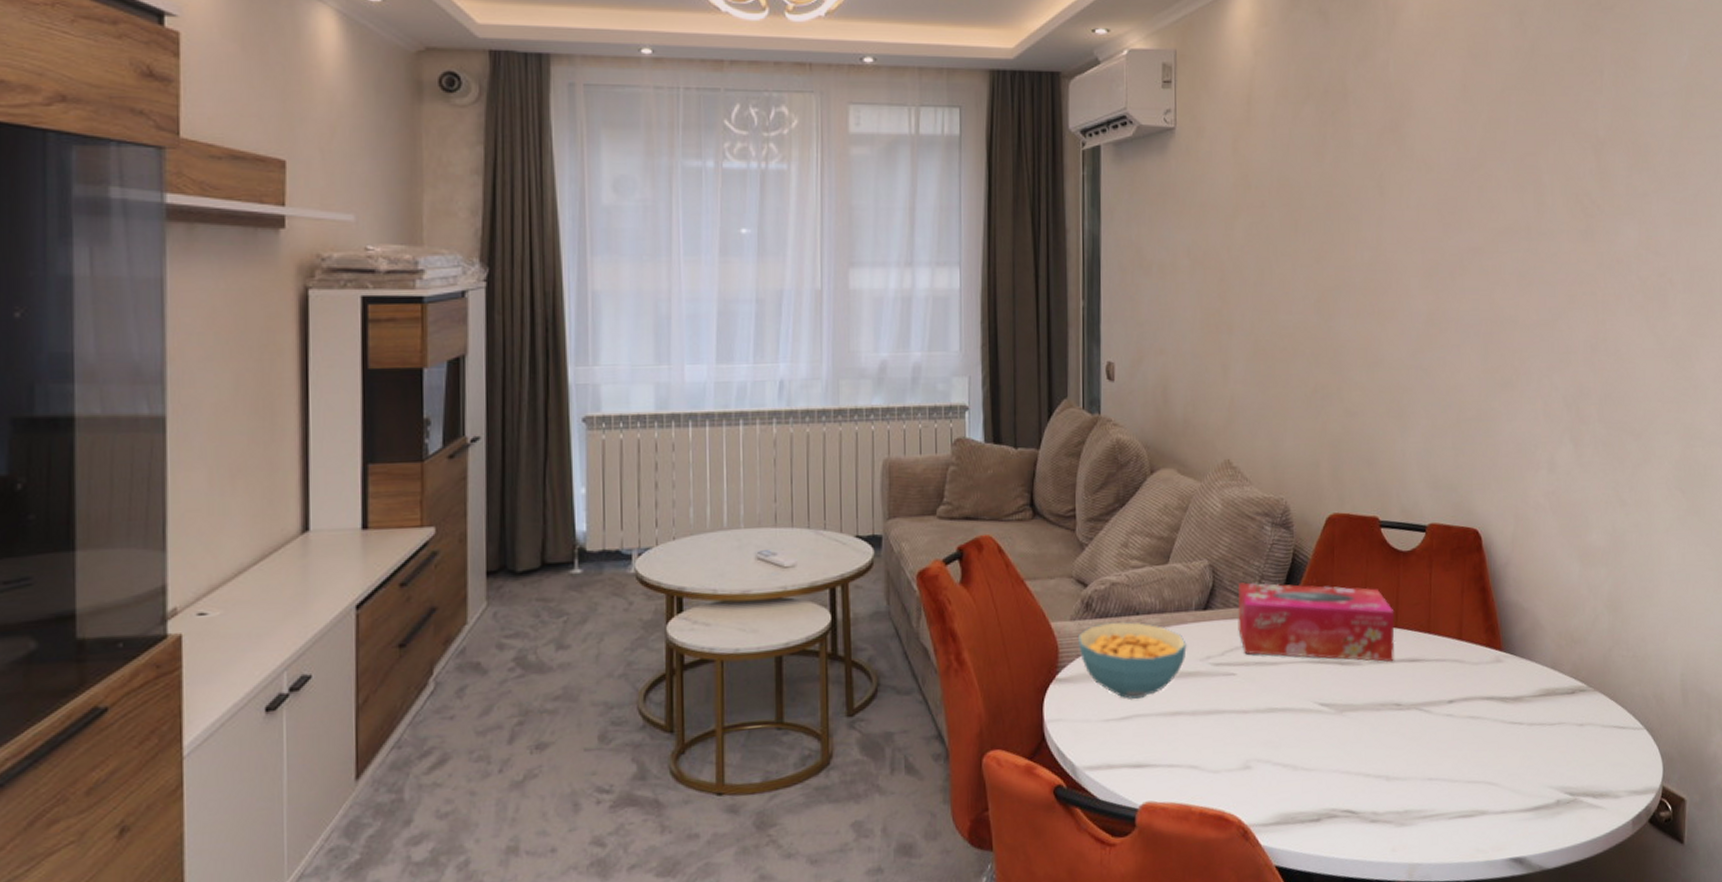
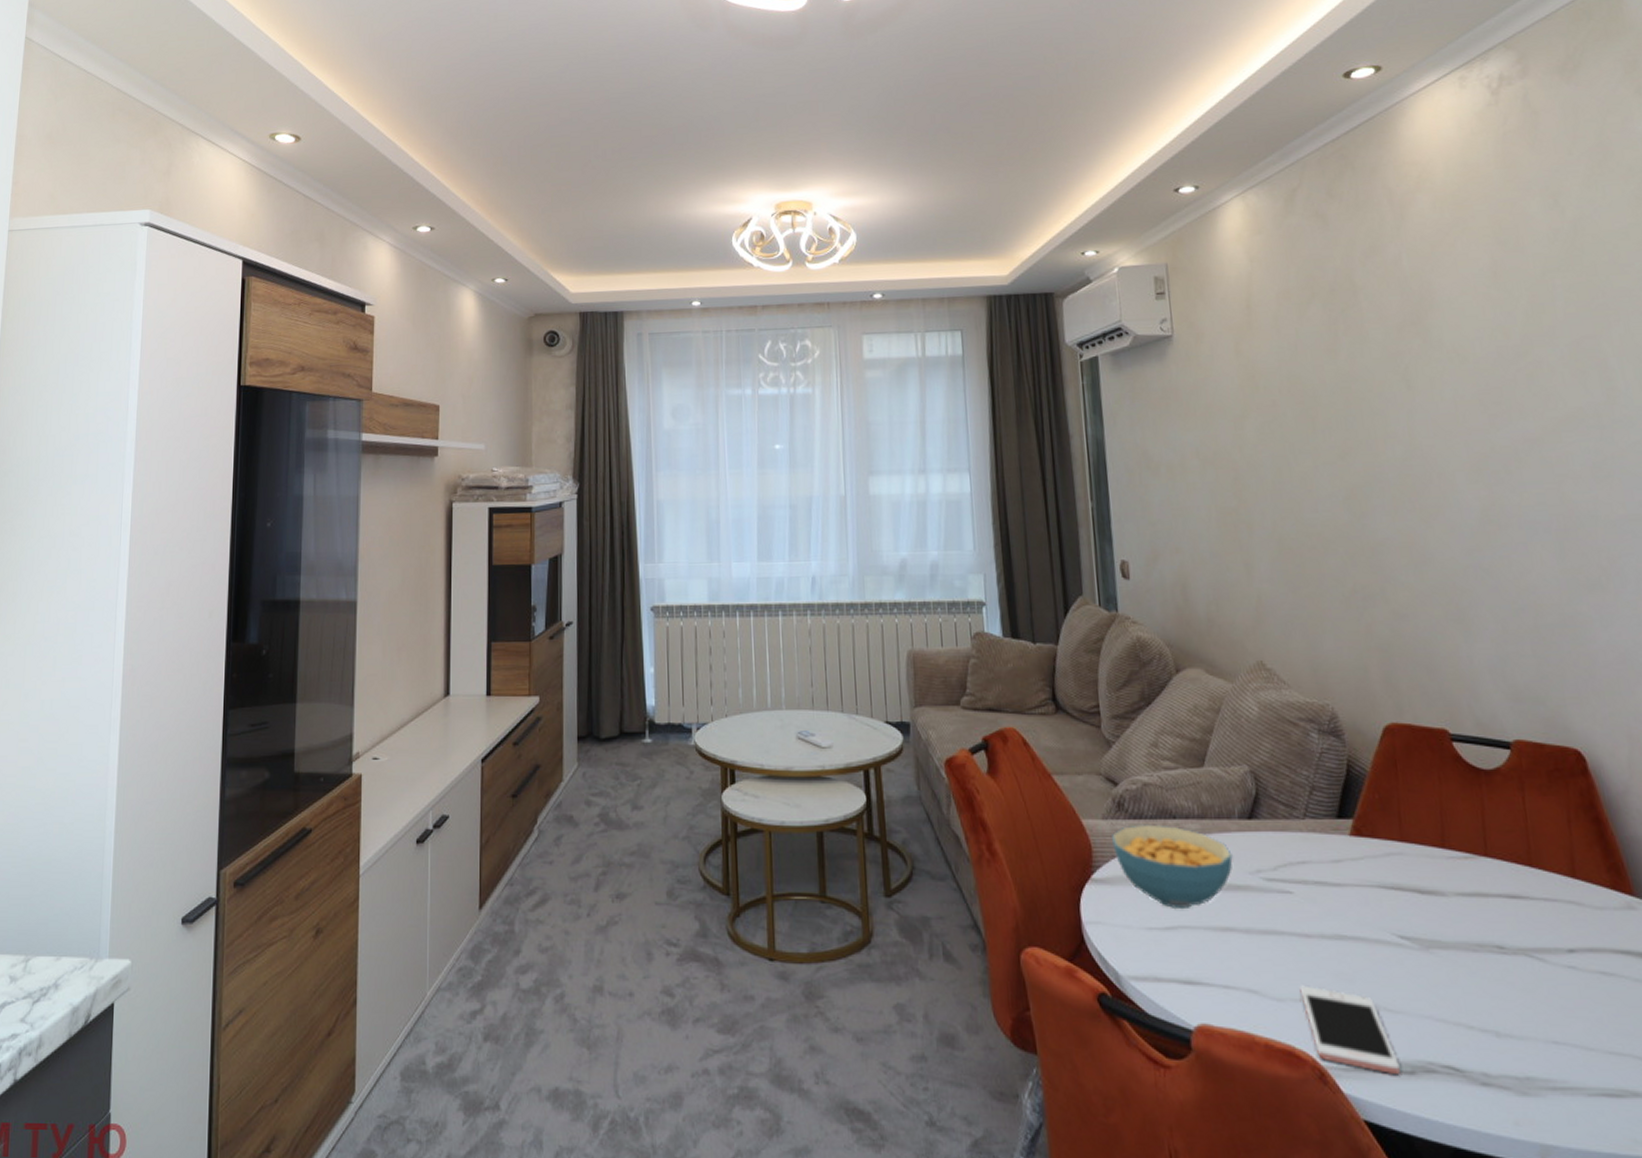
cell phone: none [1234,756,1309,824] -> present [1299,985,1400,1074]
tissue box: present [1237,582,1395,662] -> none [1285,792,1489,897]

